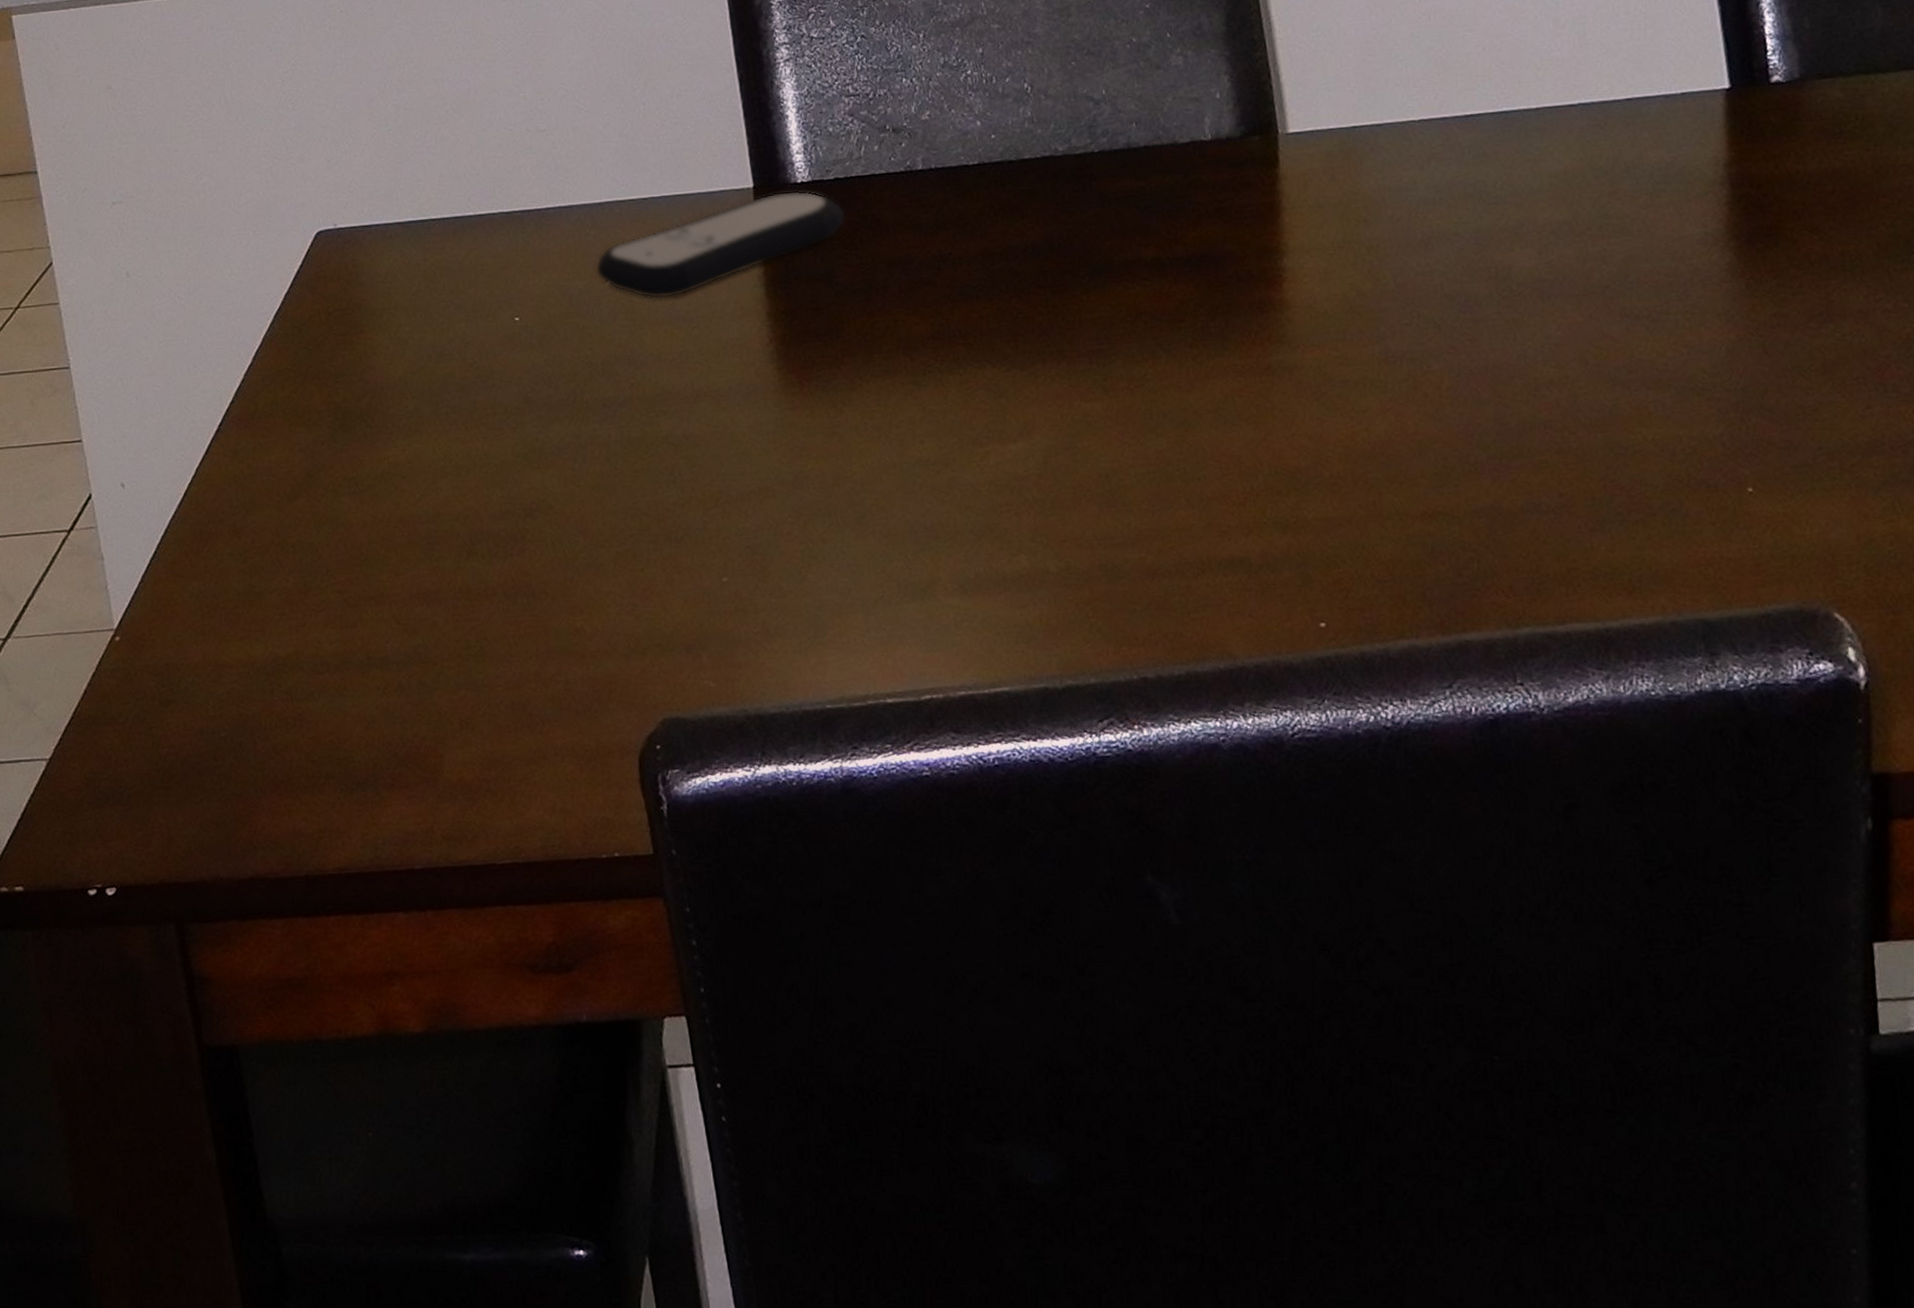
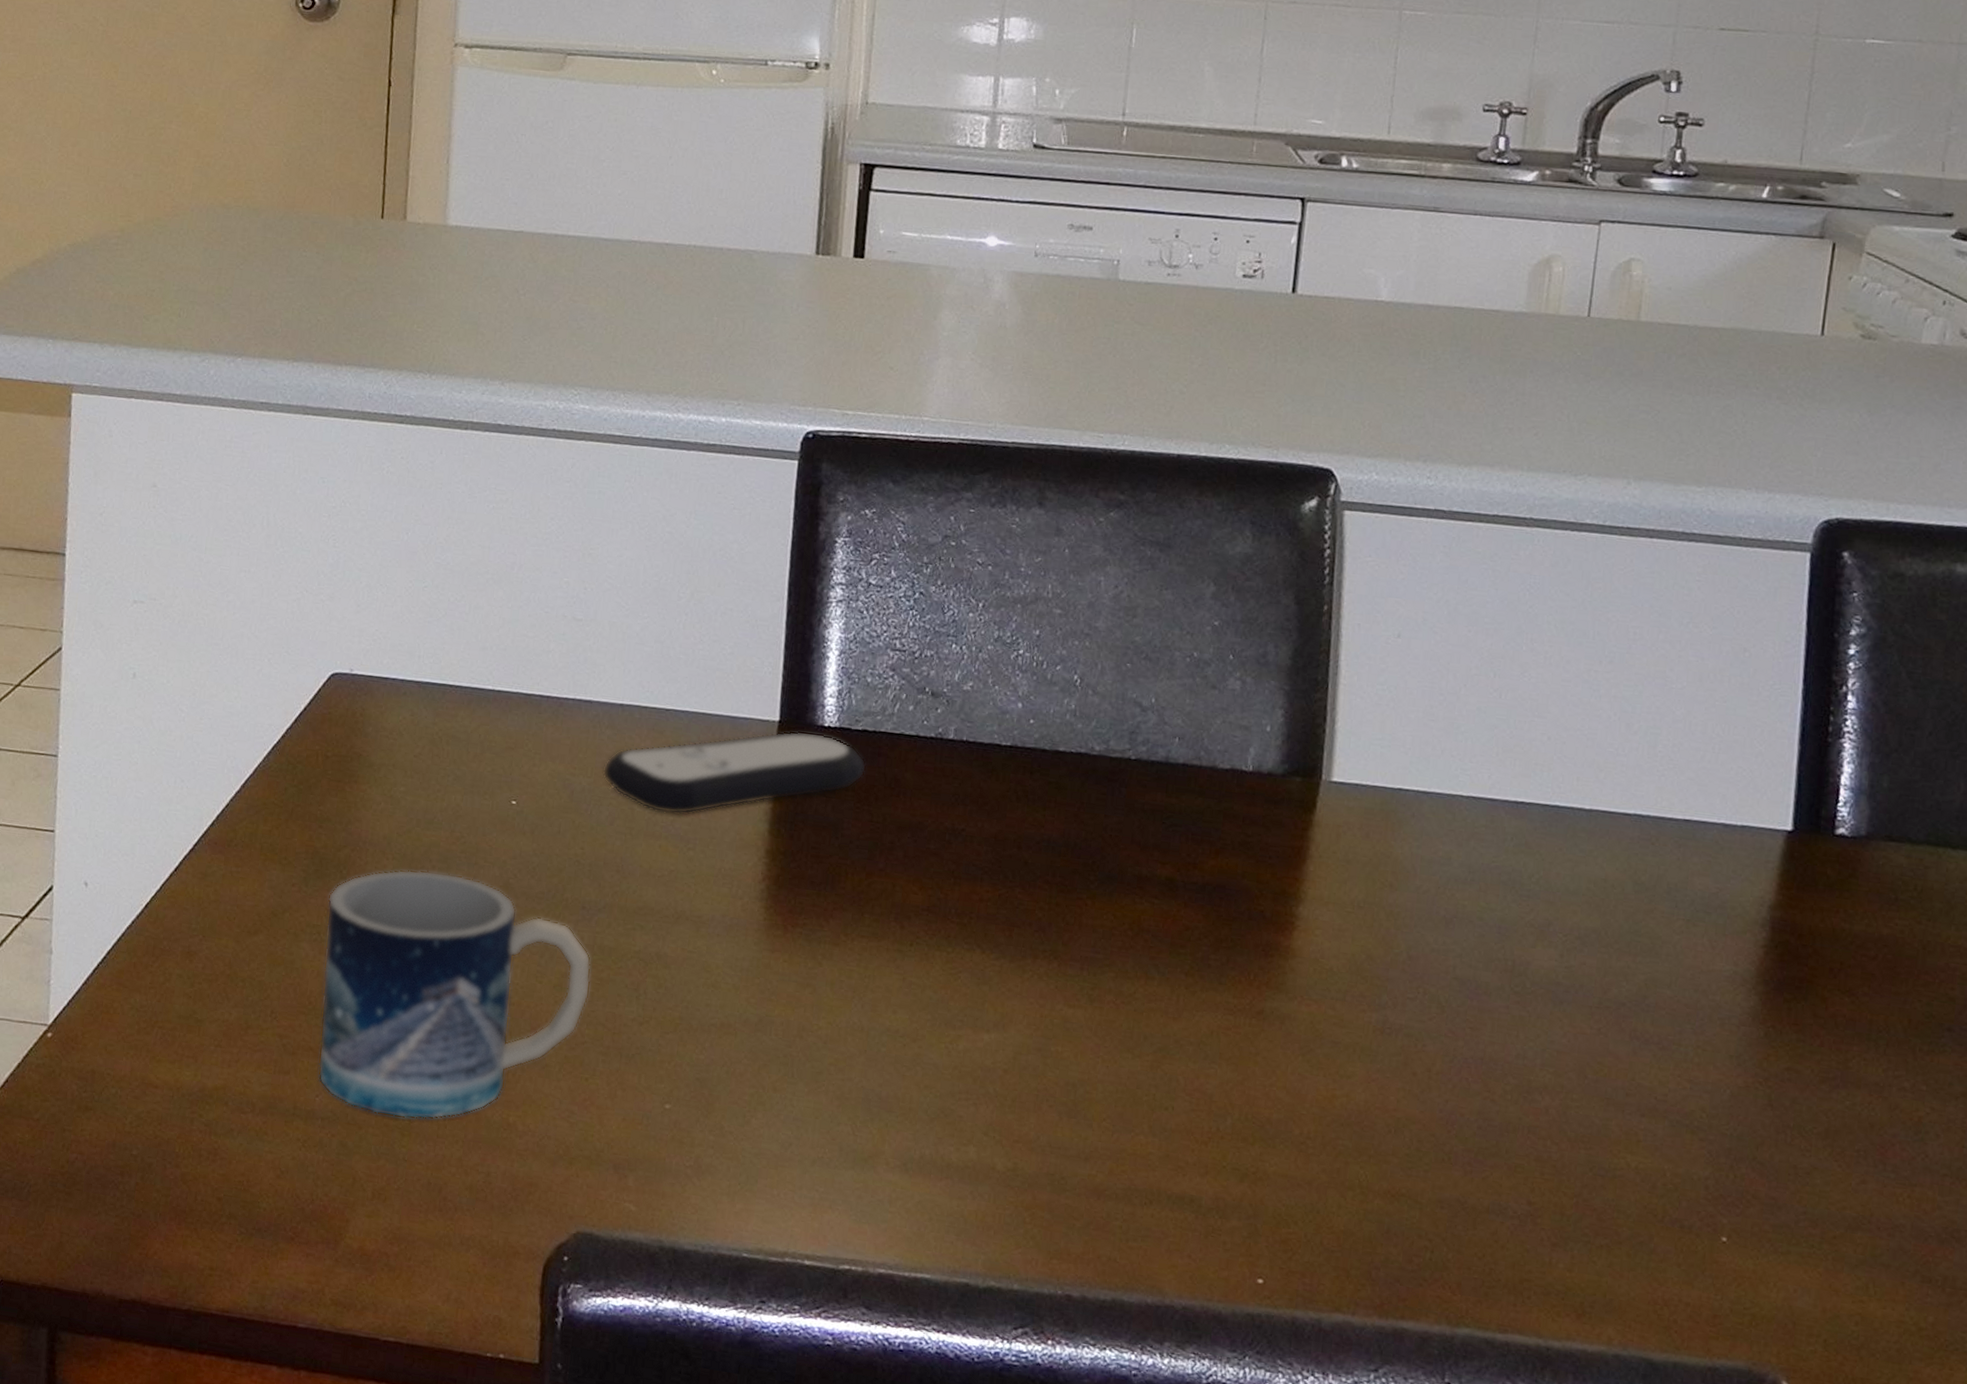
mug: none [358,400,628,648] -> present [318,869,591,1120]

